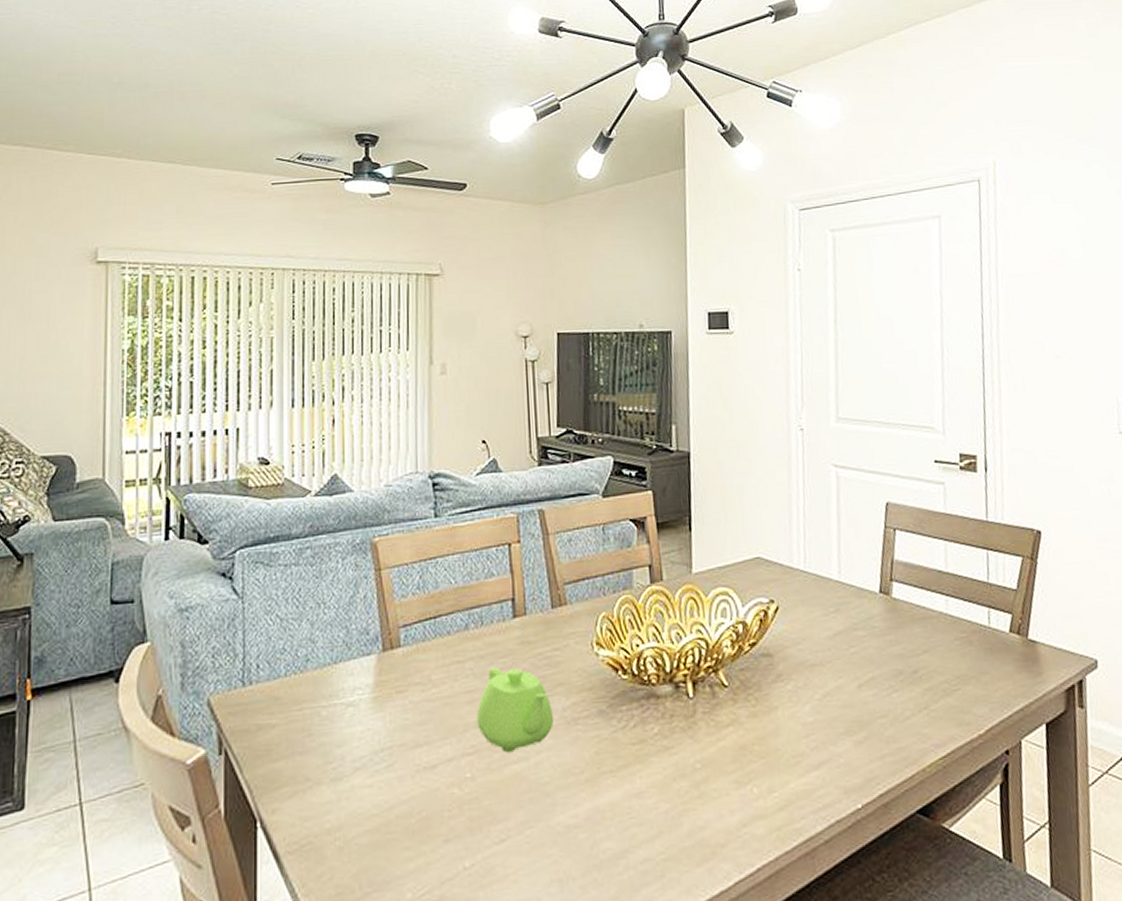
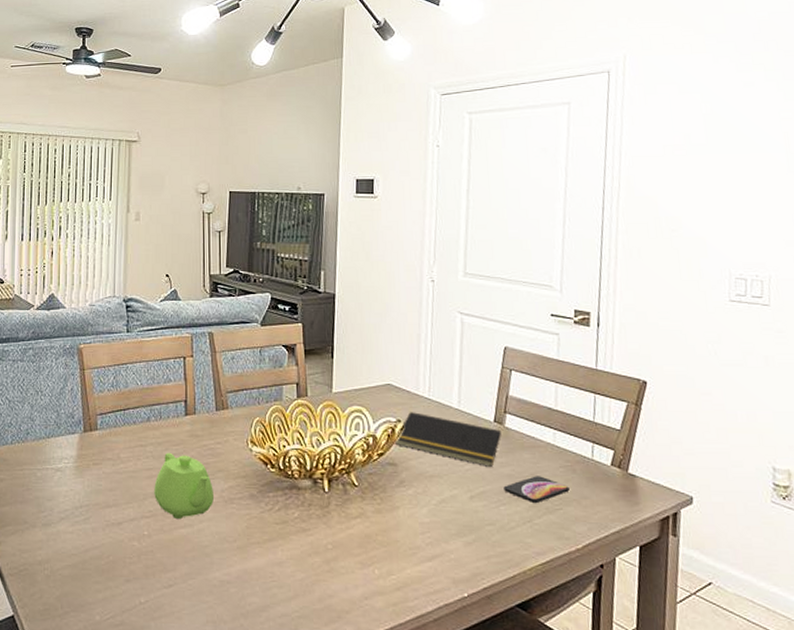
notepad: none [767,589,889,648] -> present [394,412,501,468]
smartphone: none [894,652,967,685] -> present [503,476,570,503]

